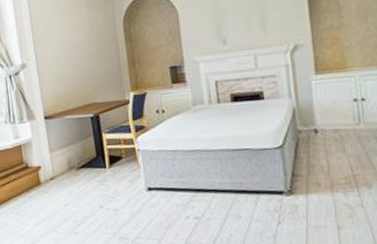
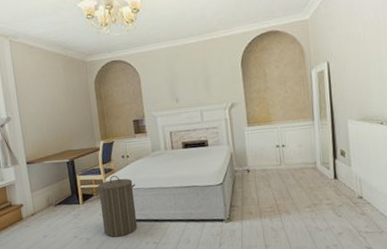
laundry hamper: none [126,134,175,209] -> present [97,175,137,237]

